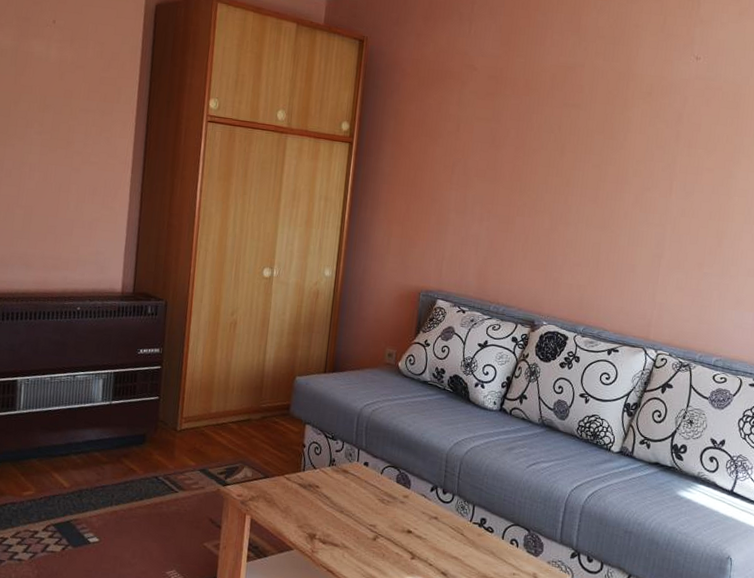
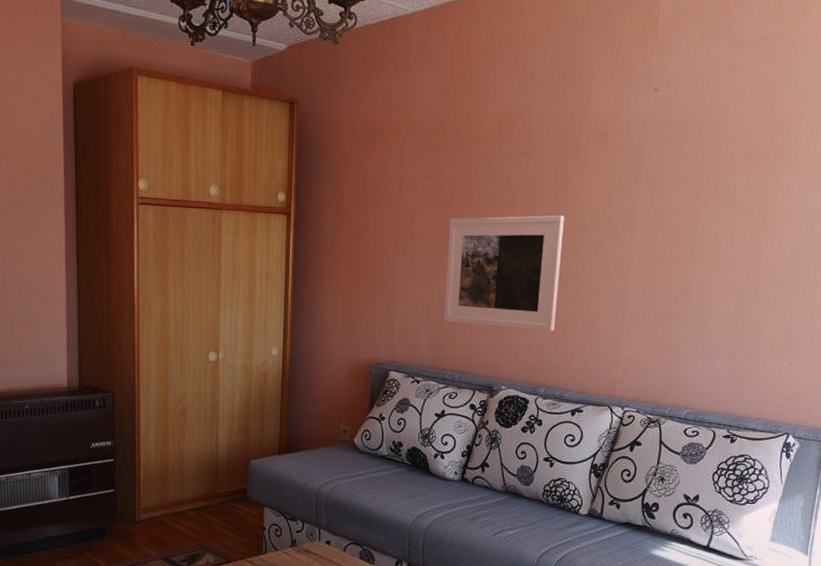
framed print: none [491,159,609,273] -> present [444,215,564,331]

